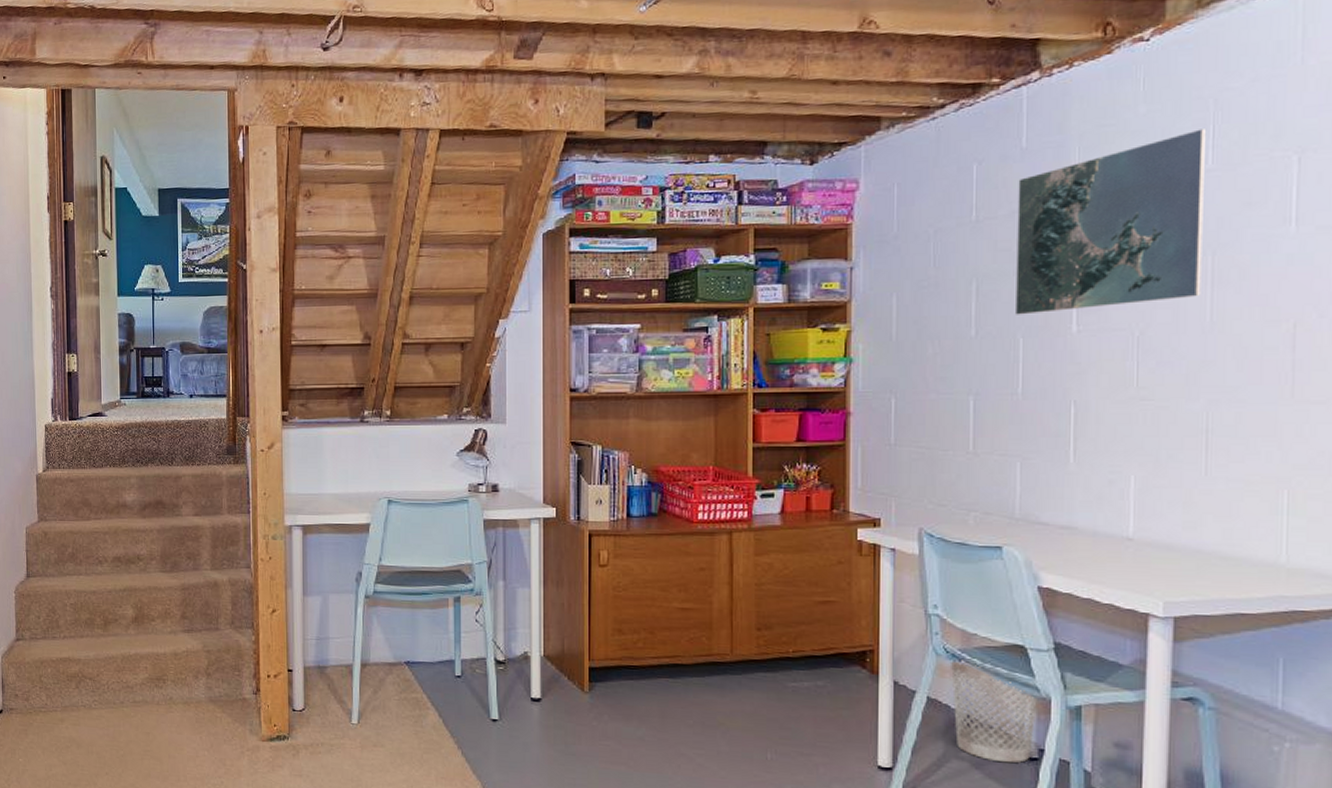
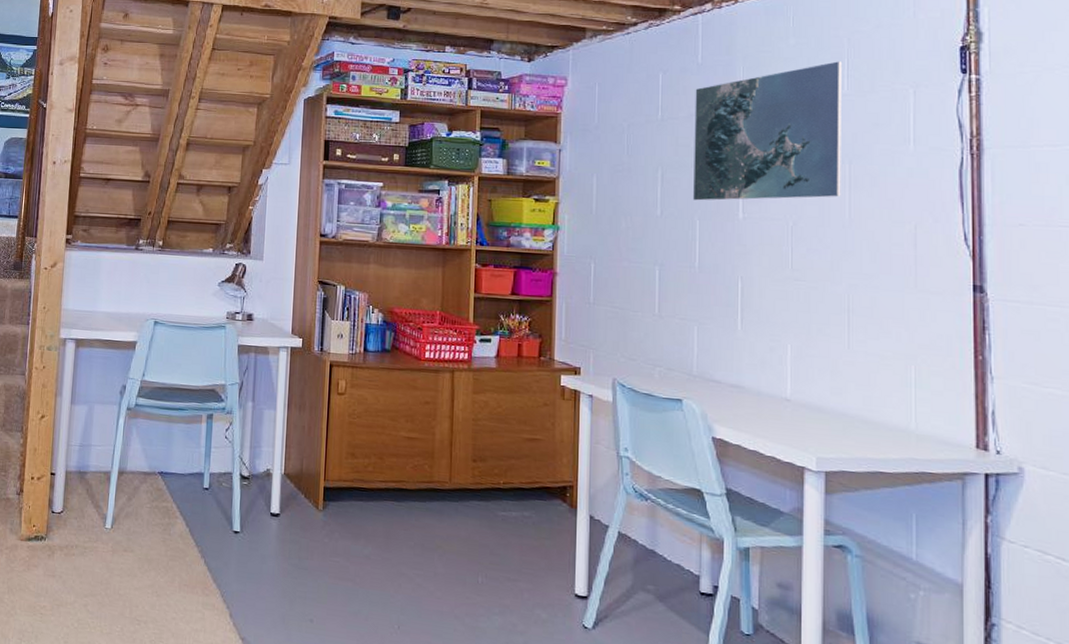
wastebasket: present [951,660,1037,763] -> none [639,499,712,598]

